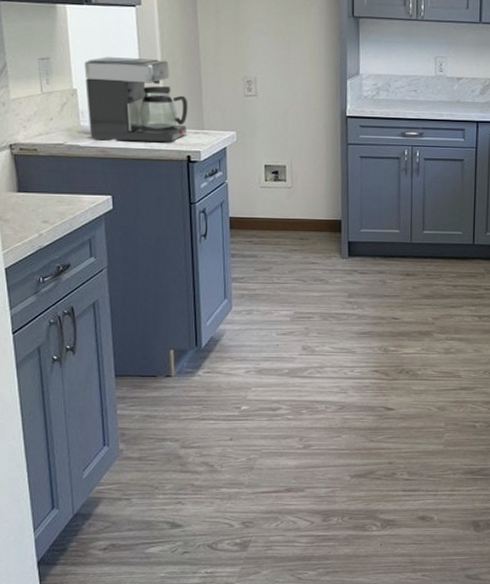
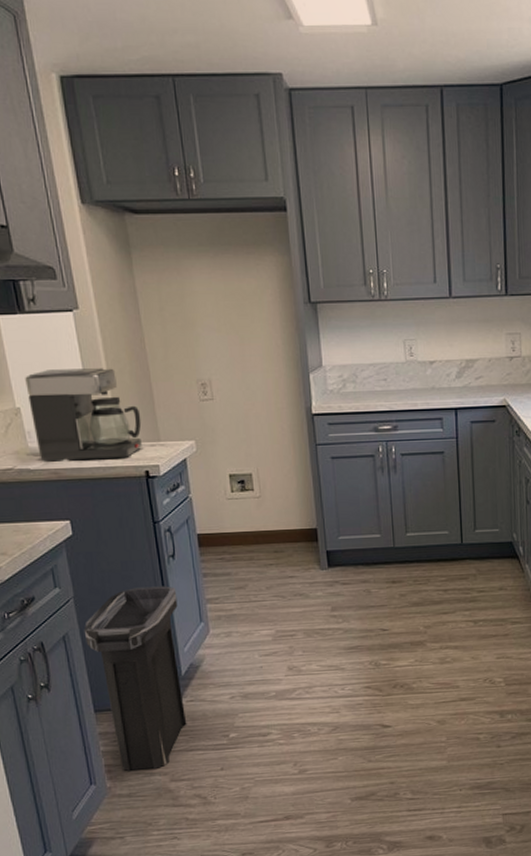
trash can: none [113,262,205,436] -> present [83,586,187,772]

